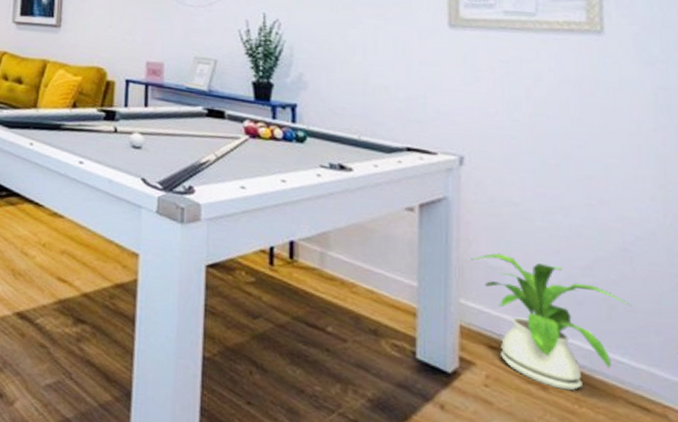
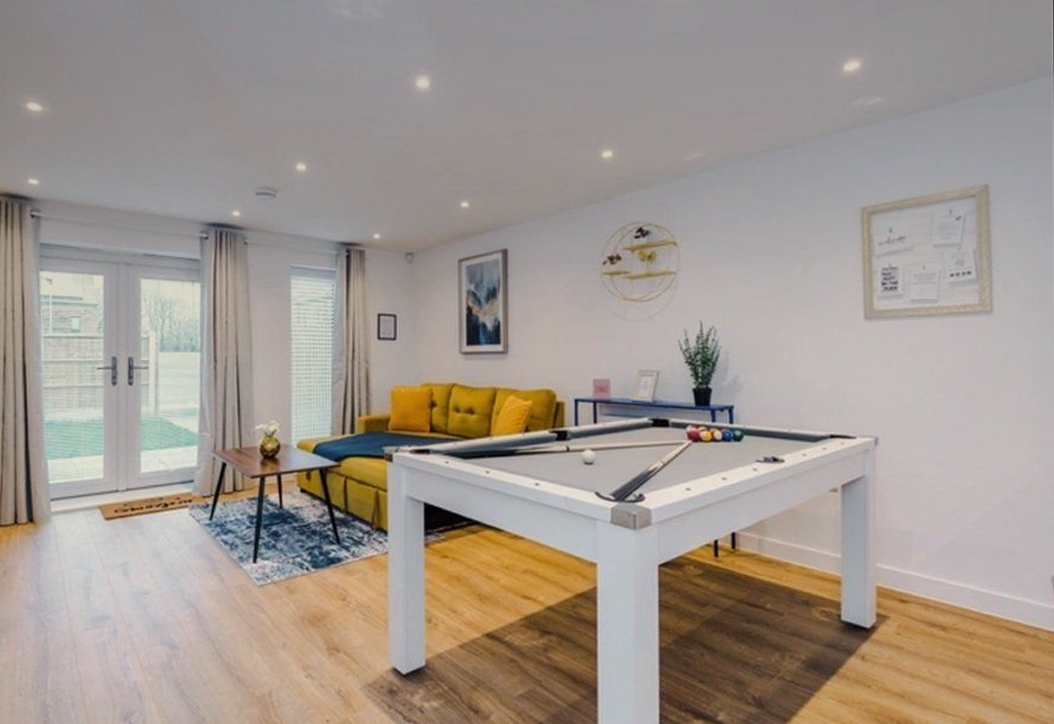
house plant: present [471,253,632,391] -> none [885,519,1012,628]

